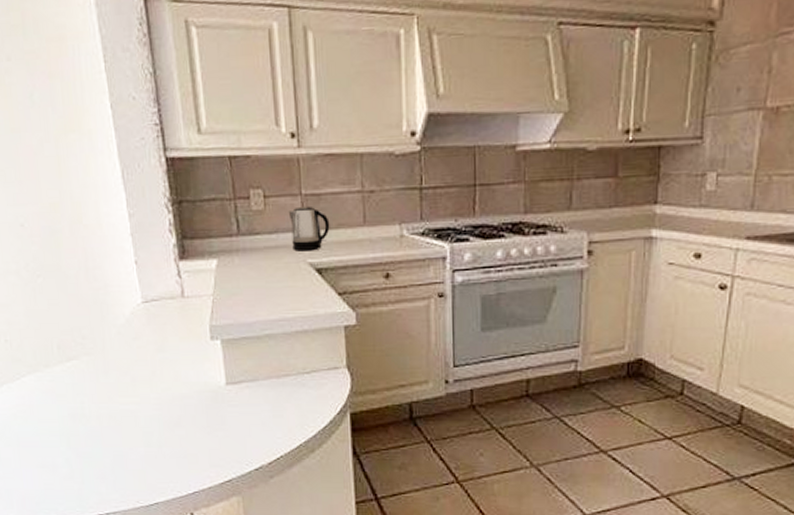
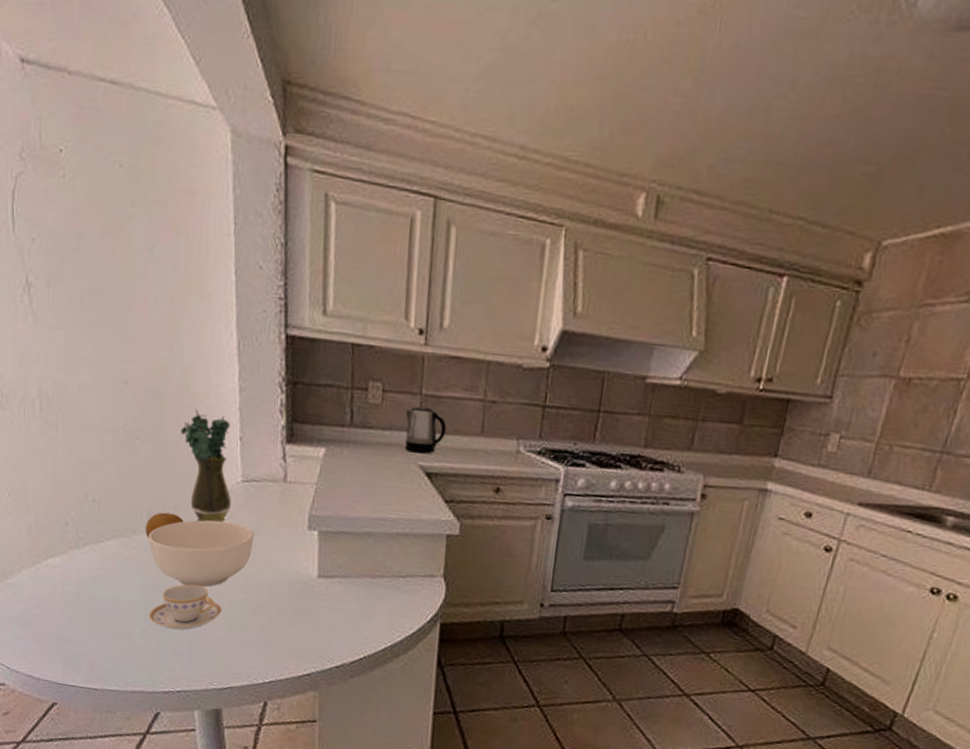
fruit: none [56,342,92,369] -> present [145,512,184,538]
bowl: none [61,343,161,410] -> present [148,520,255,588]
teacup: none [70,408,140,454] -> present [149,584,223,630]
vase: none [78,241,135,346] -> present [180,410,231,522]

